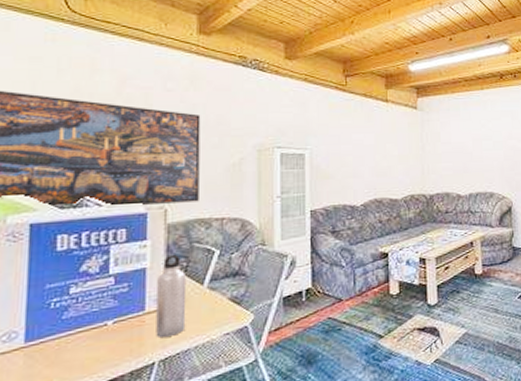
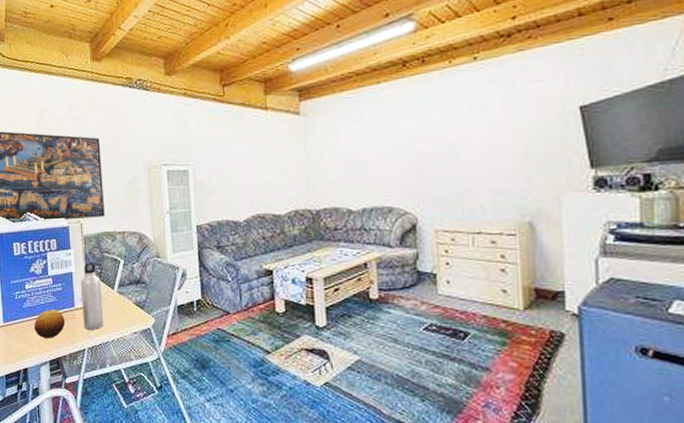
fruit: none [76,317,129,357] -> present [33,310,66,338]

